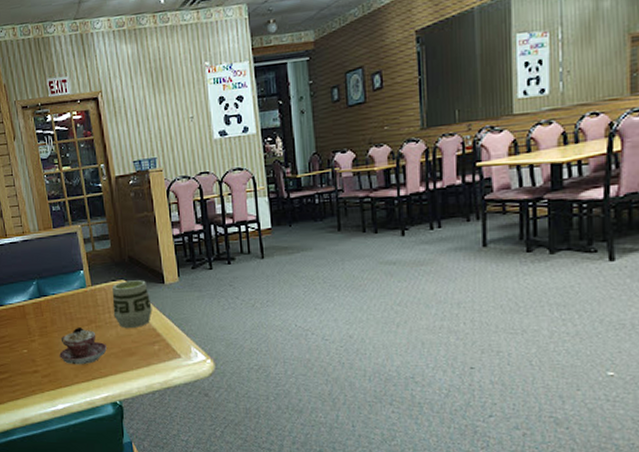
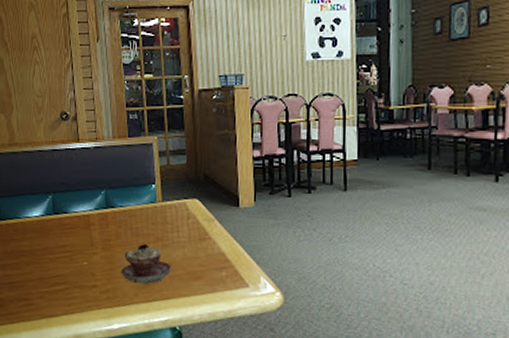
cup: present [112,280,153,328] -> none [182,200,224,251]

